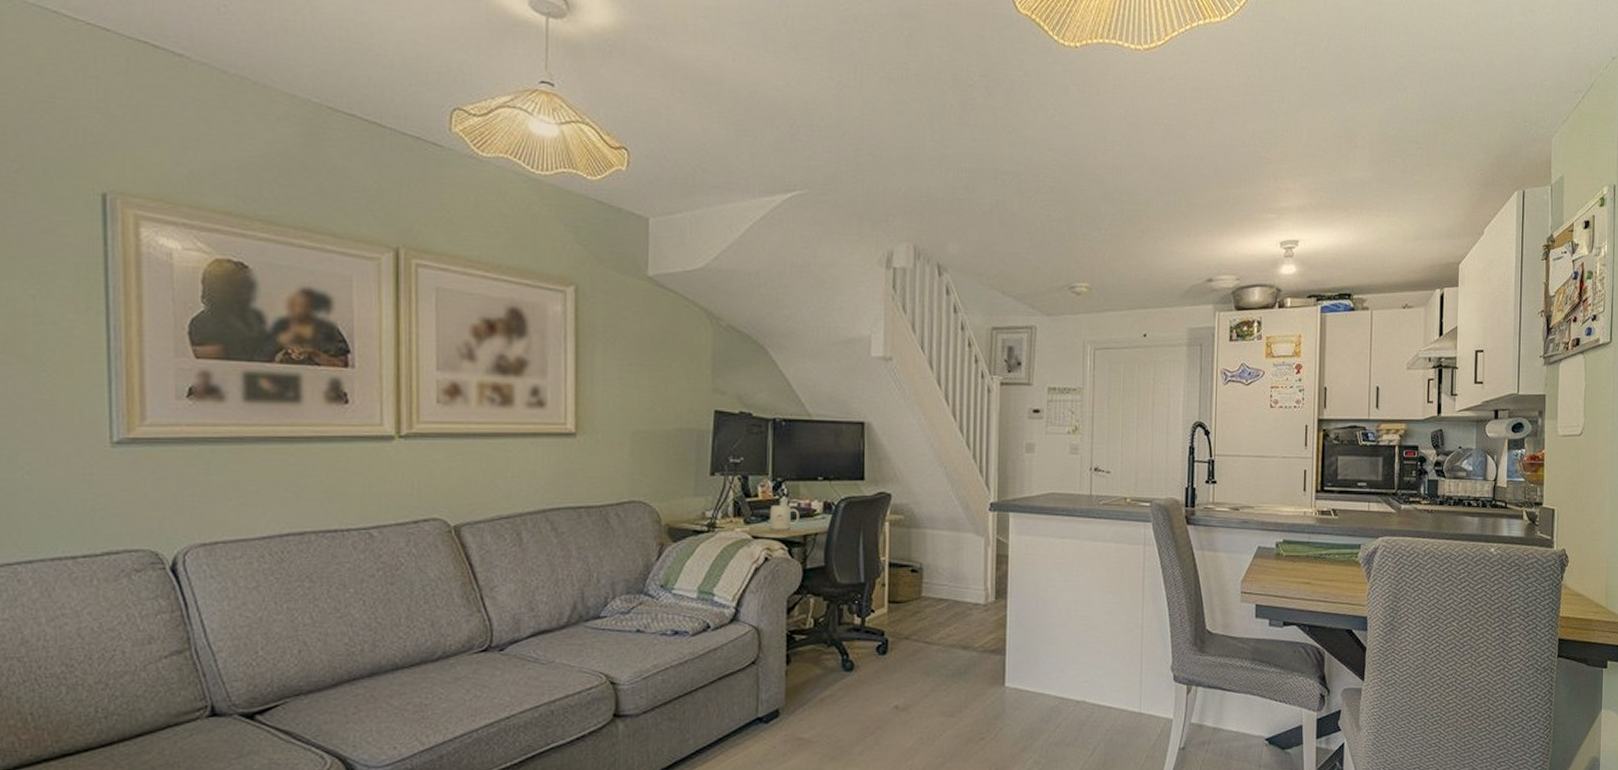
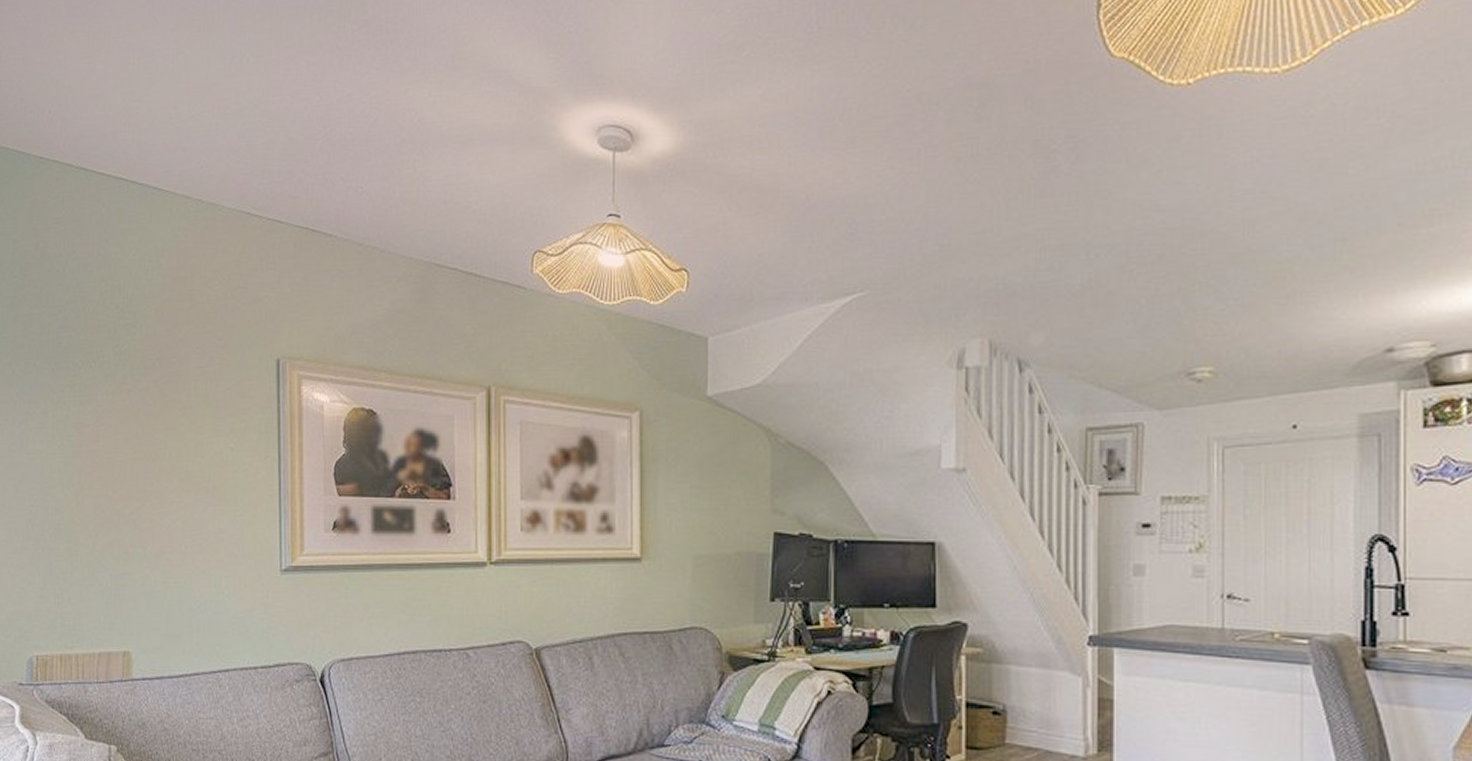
mug: present [769,504,800,530] -> none [831,633,864,661]

